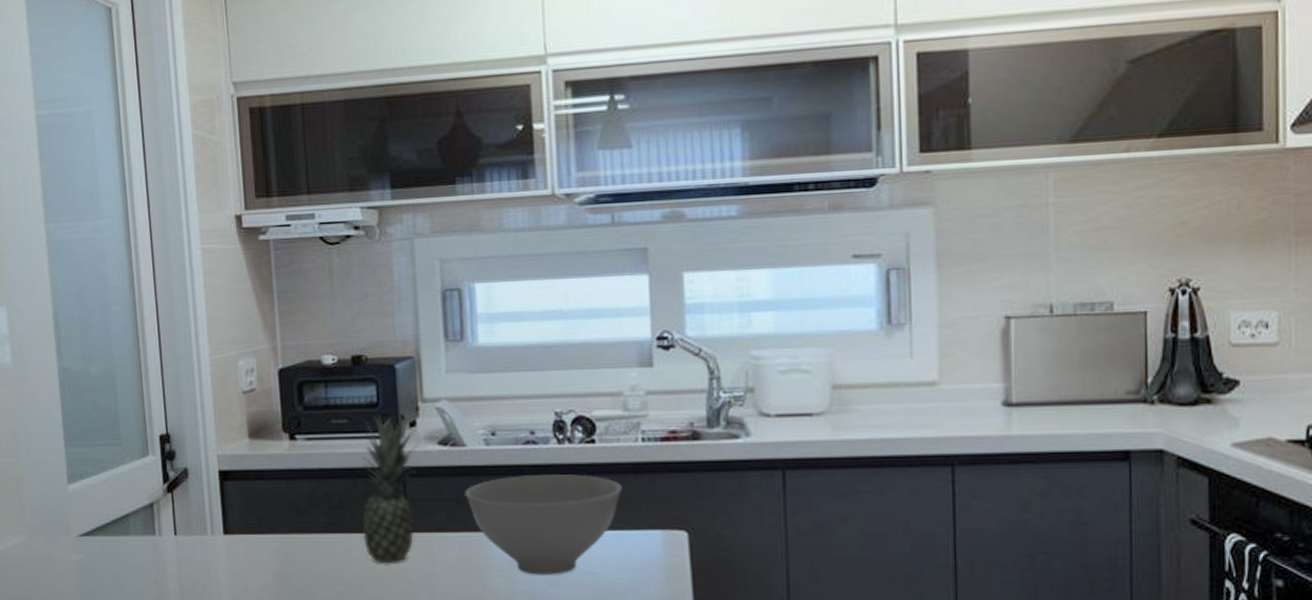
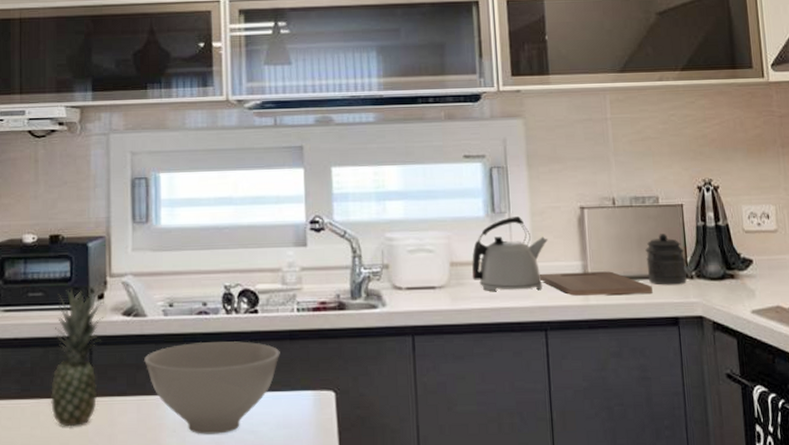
kettle: none [859,329,961,420] -> present [472,216,549,292]
cutting board: none [946,395,1097,425] -> present [539,271,653,296]
jar: none [1091,348,1147,412] -> present [645,234,688,286]

